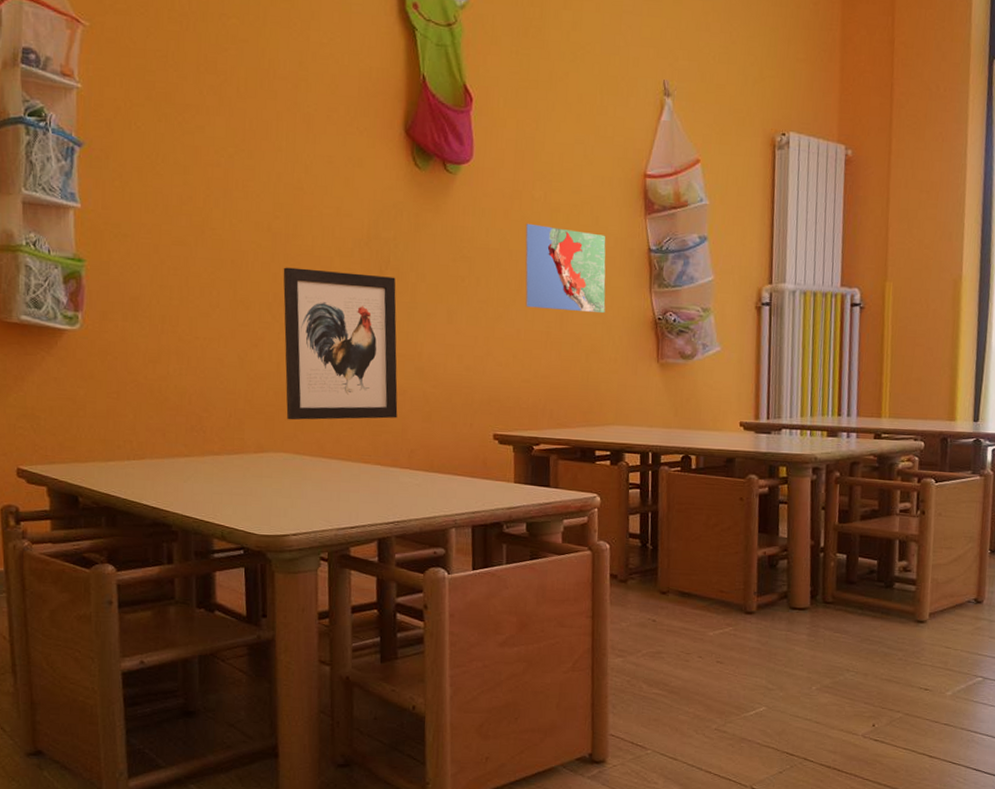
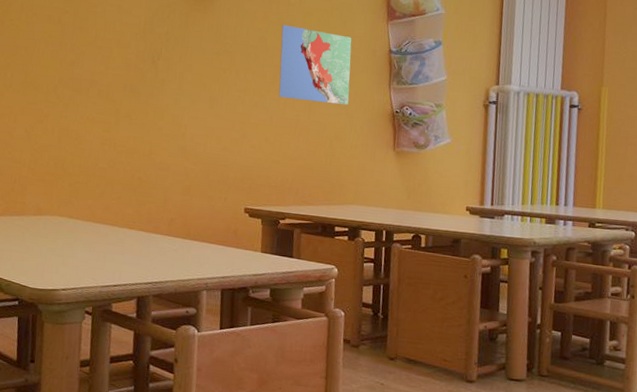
wall art: present [283,267,398,420] -> none [63,55,166,190]

